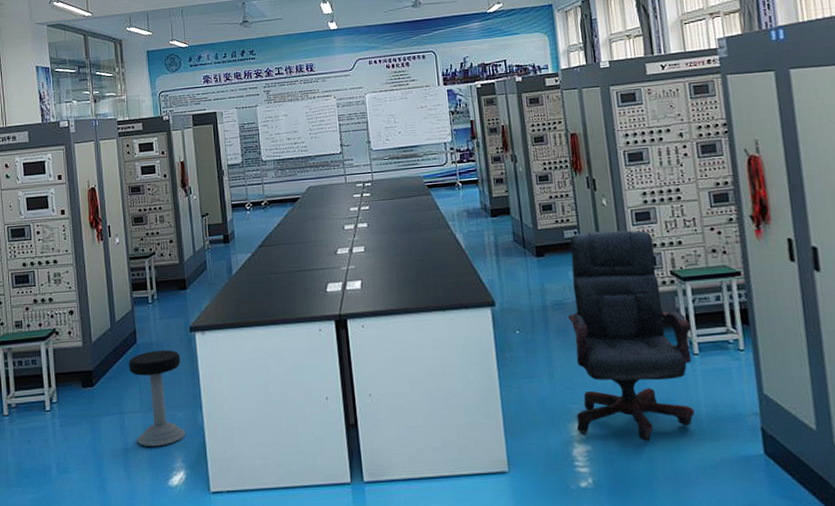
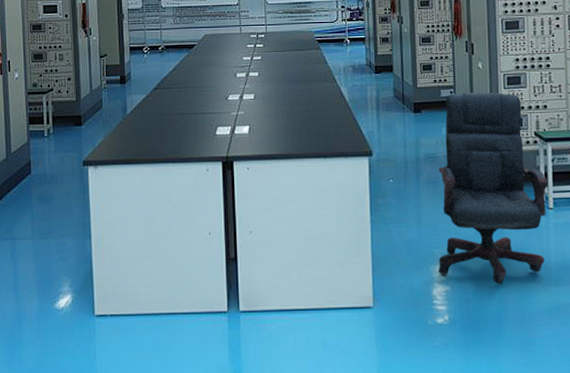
stool: present [128,349,186,447] -> none [22,181,74,272]

